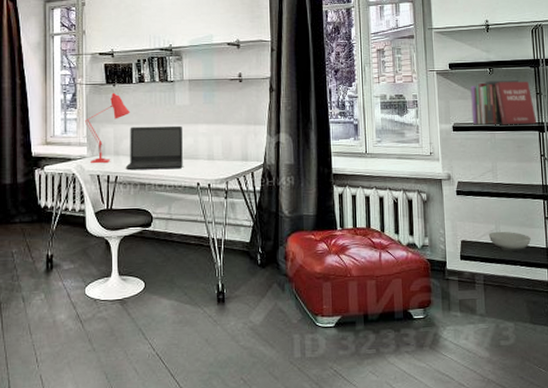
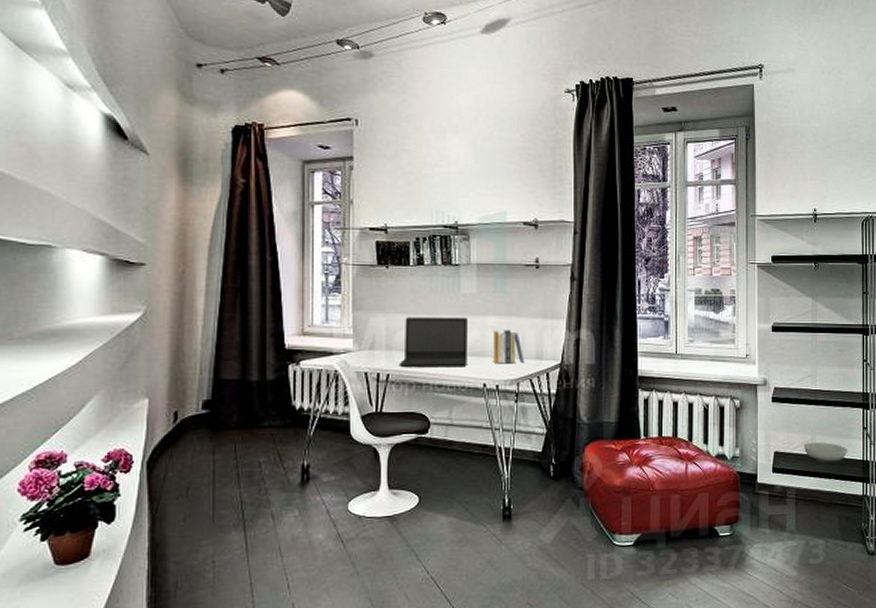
desk lamp: present [85,92,131,163] -> none [351,275,407,358]
books: none [205,135,232,166] -> present [493,330,525,364]
books: present [470,80,536,125] -> none [793,277,861,327]

